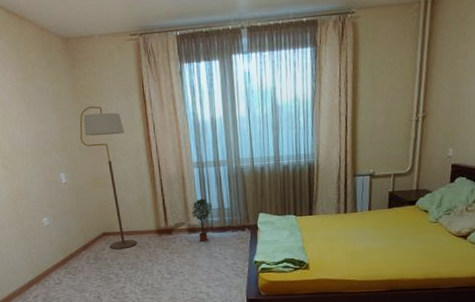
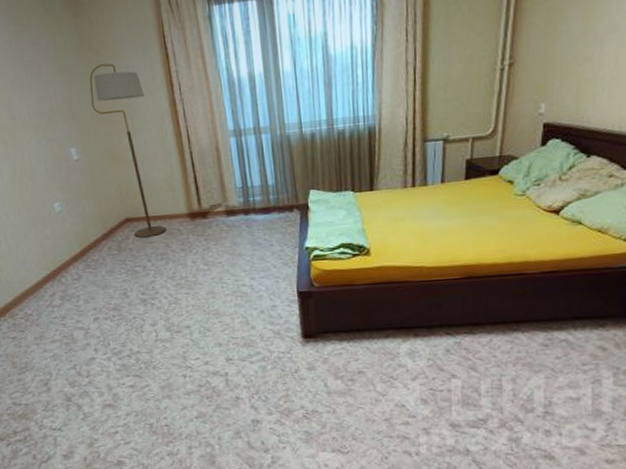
potted tree: present [190,198,212,242] -> none [228,174,253,226]

